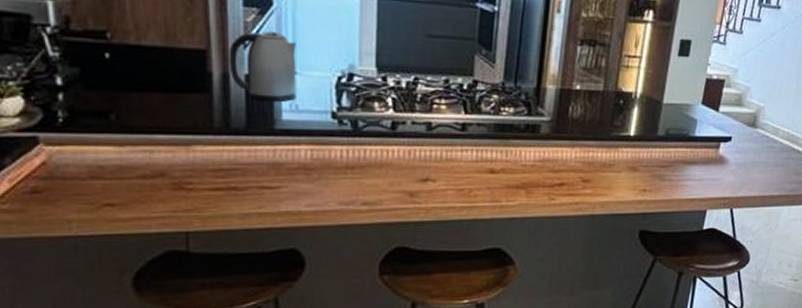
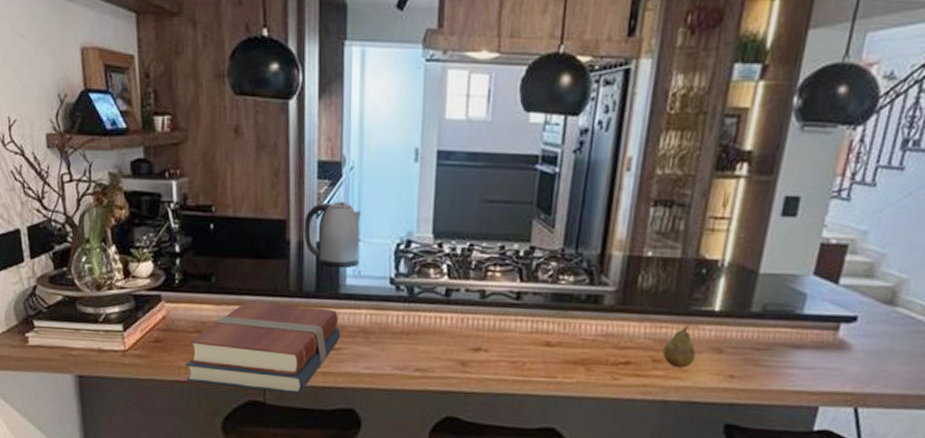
books: none [77,140,278,239] -> present [185,300,341,394]
fruit: none [590,150,617,186] -> present [662,326,696,368]

